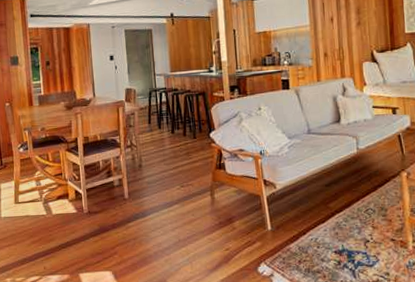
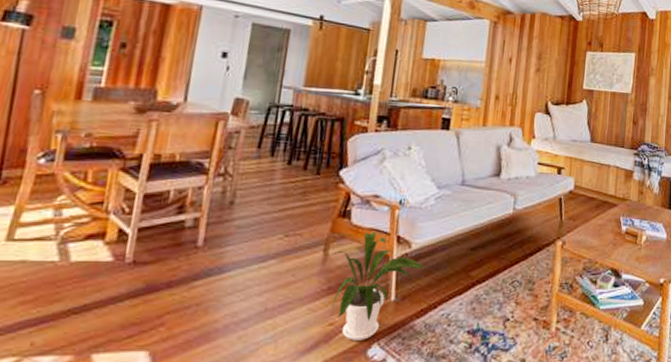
house plant: none [218,178,291,261] -> present [331,232,425,341]

